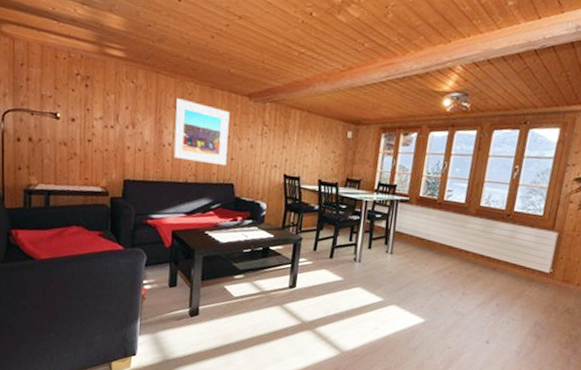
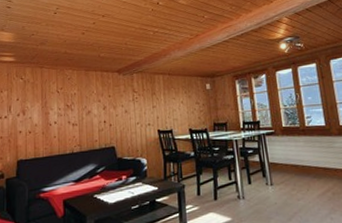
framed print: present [173,98,230,166] -> none [58,84,106,134]

